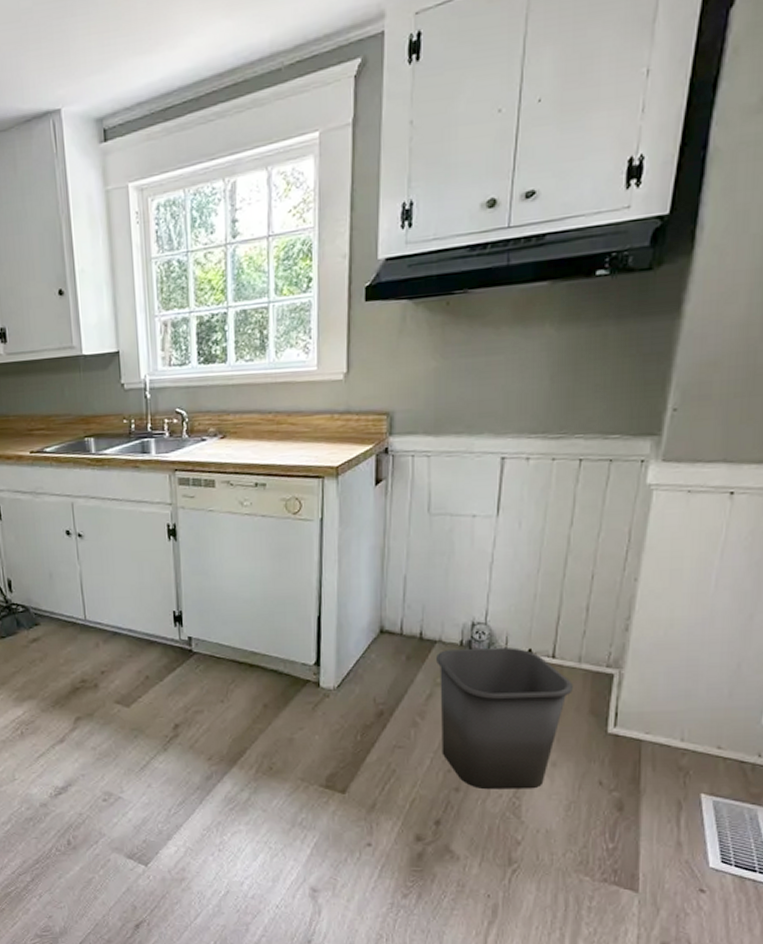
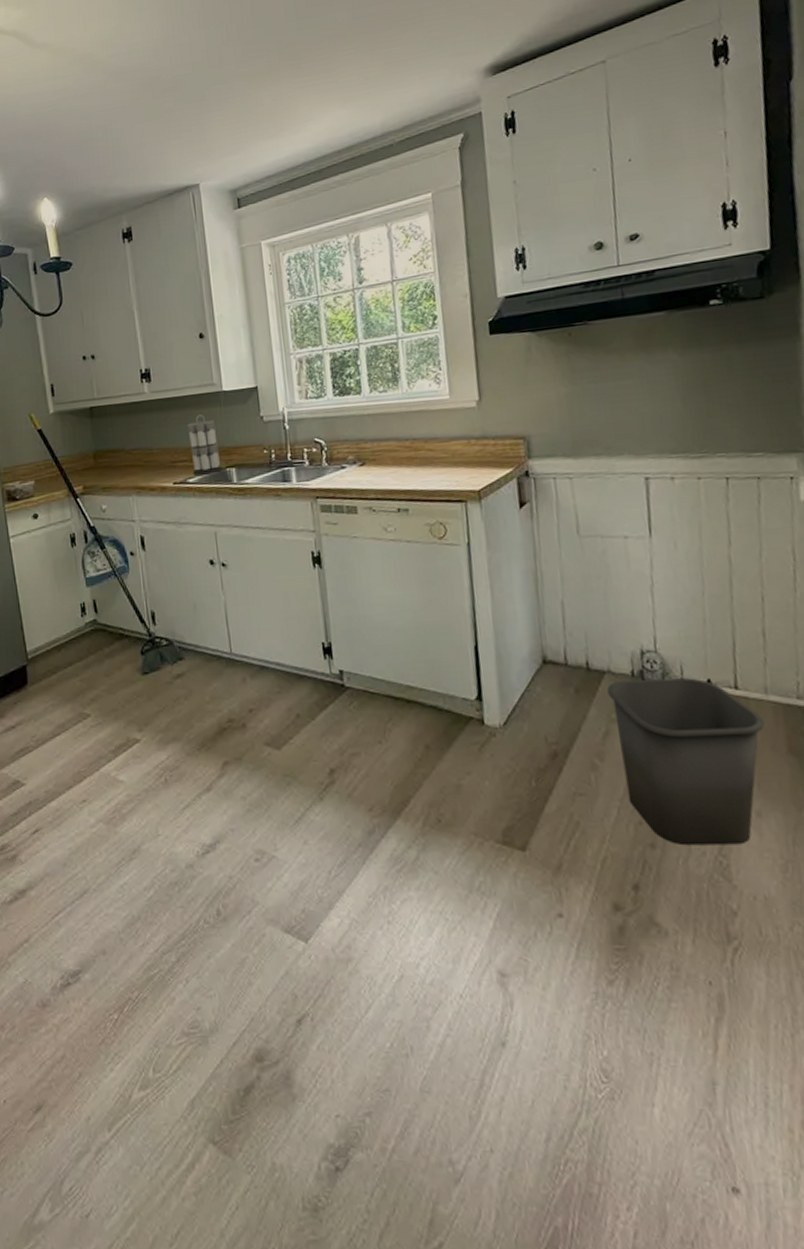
spice rack: none [44,380,81,445] -> present [187,414,223,476]

